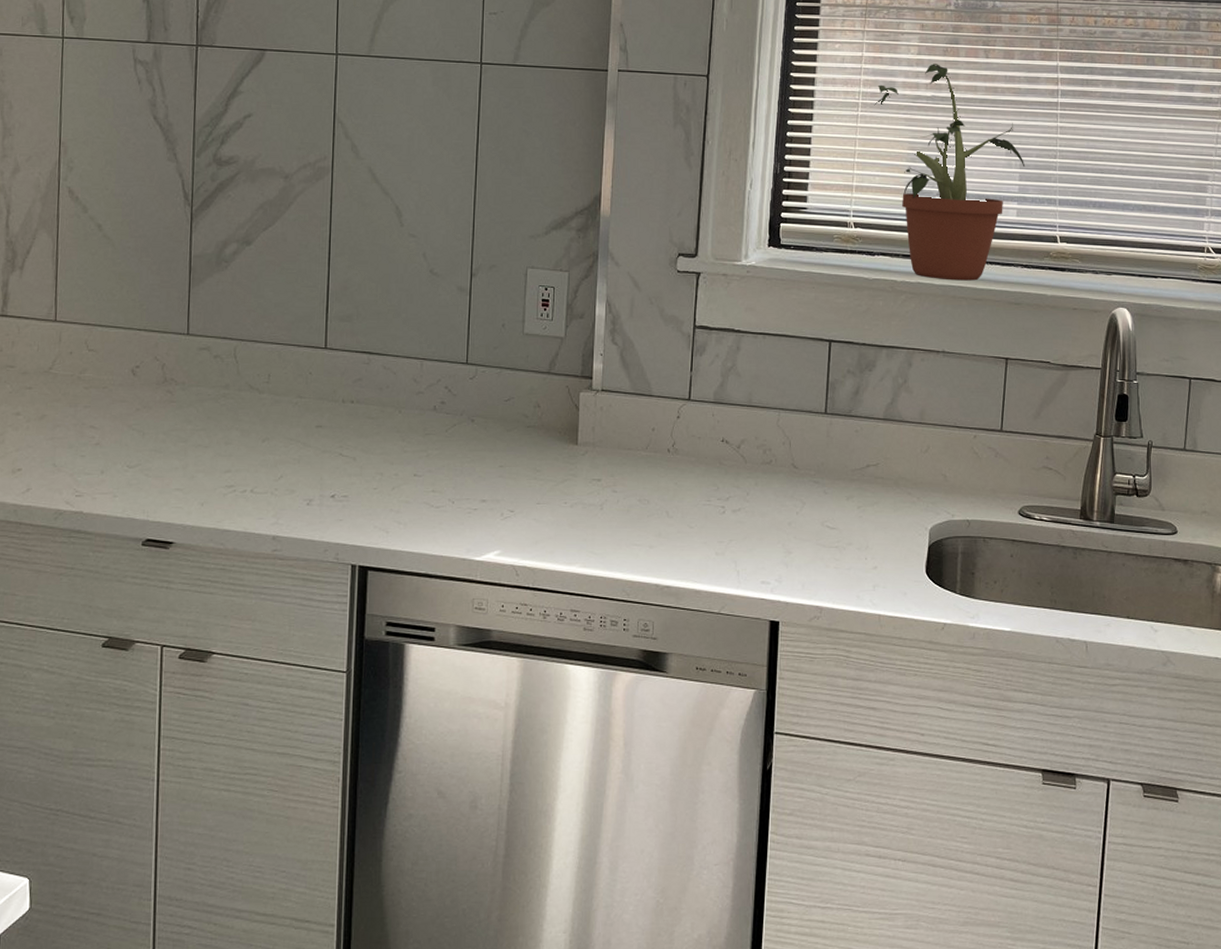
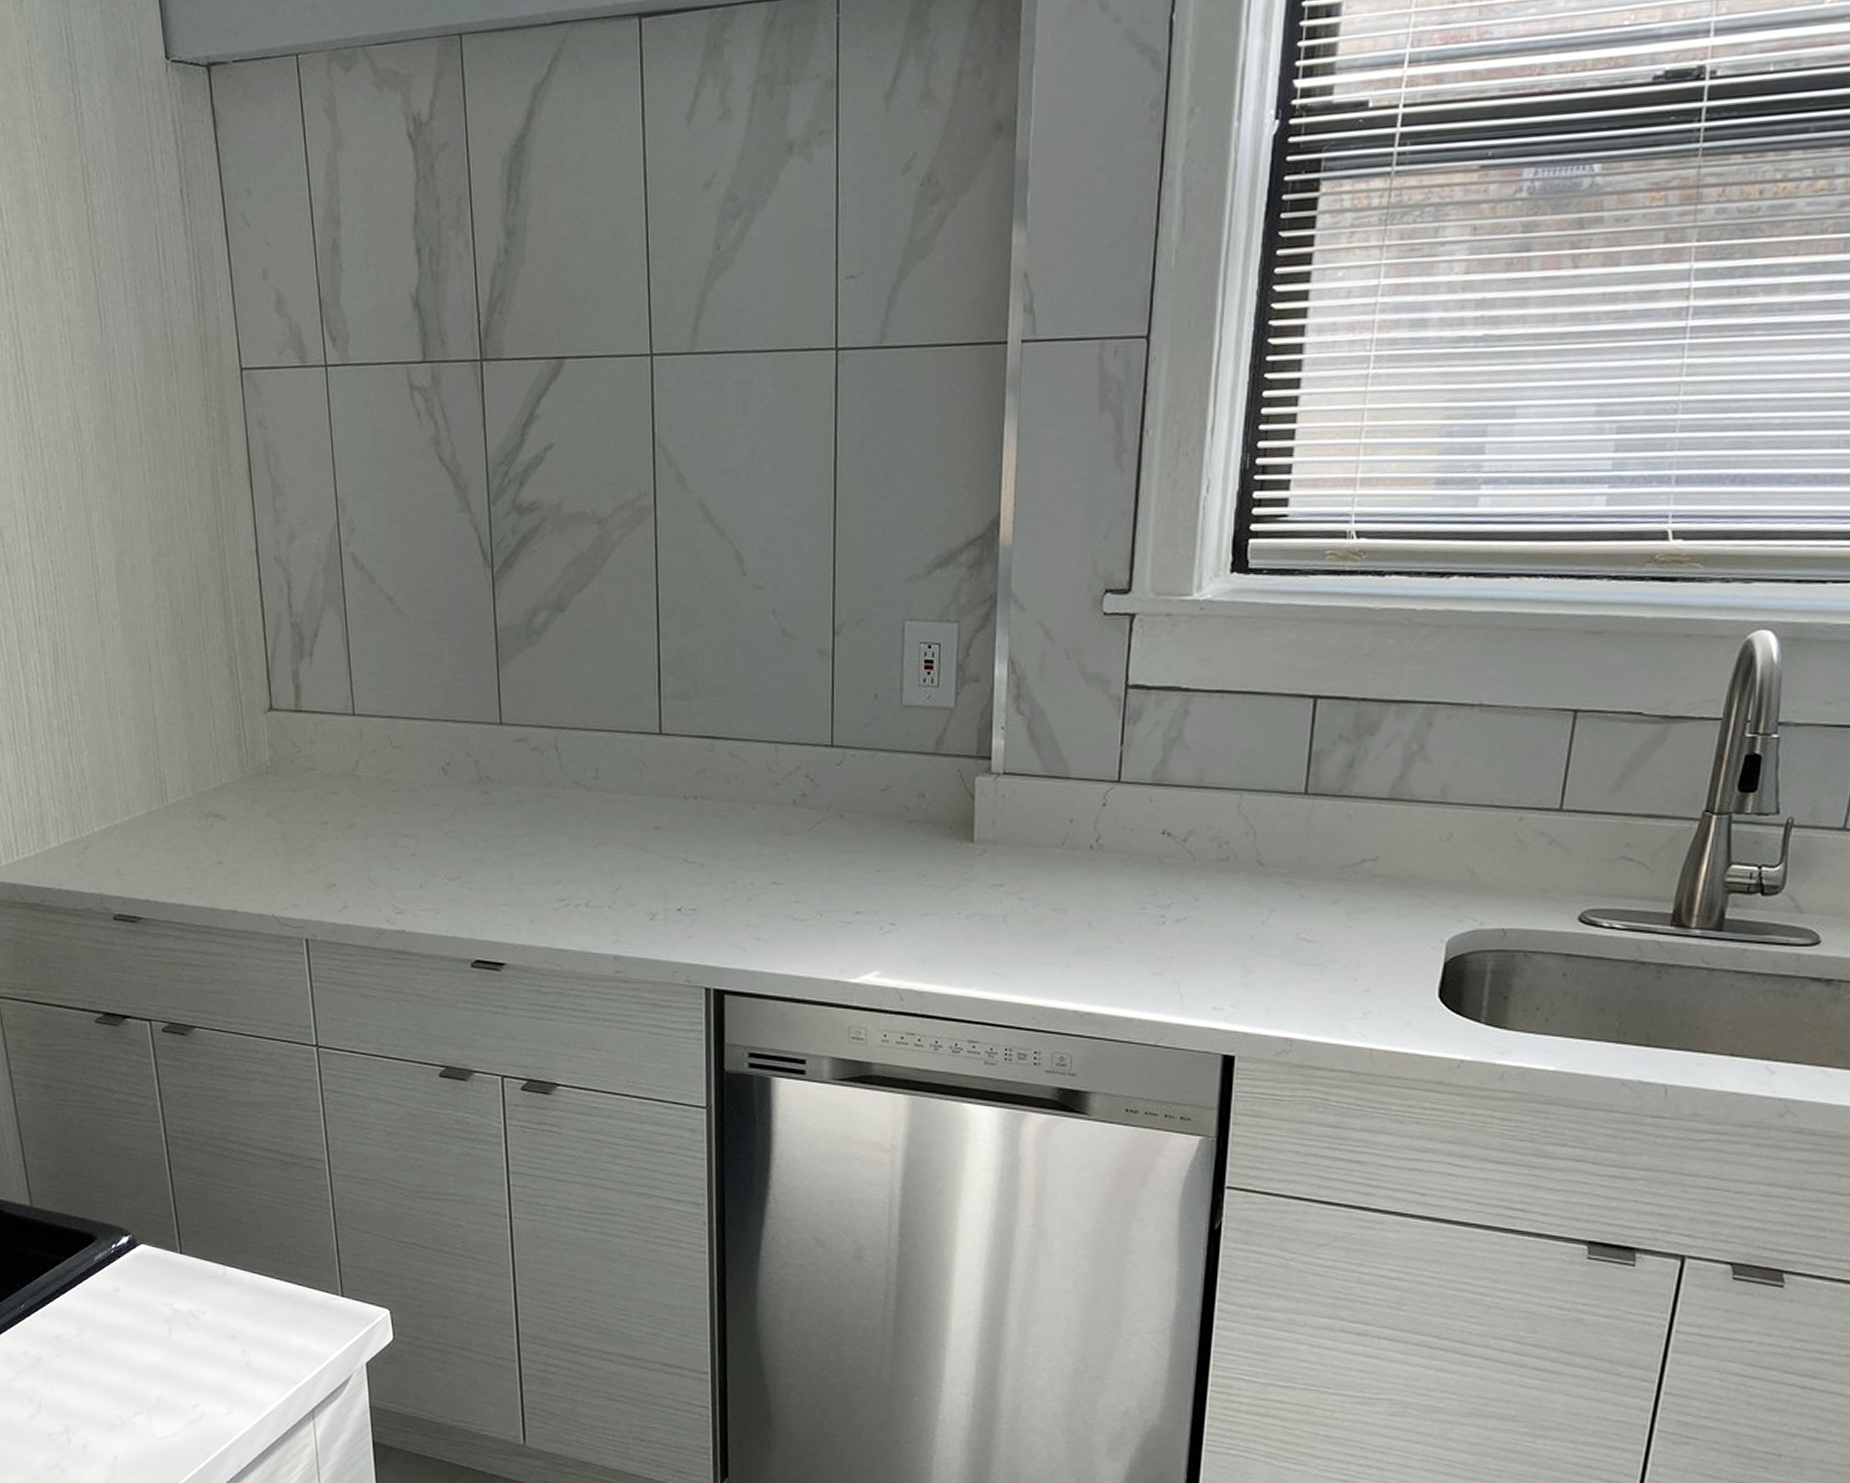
potted plant: present [874,64,1026,281] -> none [1393,285,1626,605]

